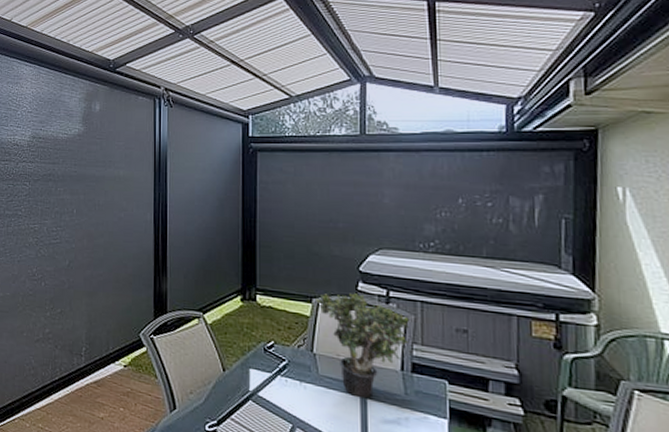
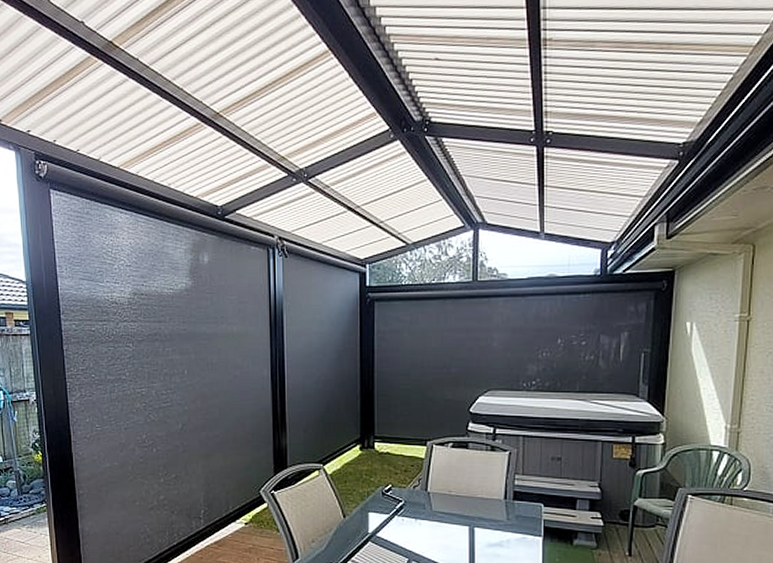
potted plant: present [316,293,409,399] -> none [430,433,512,528]

